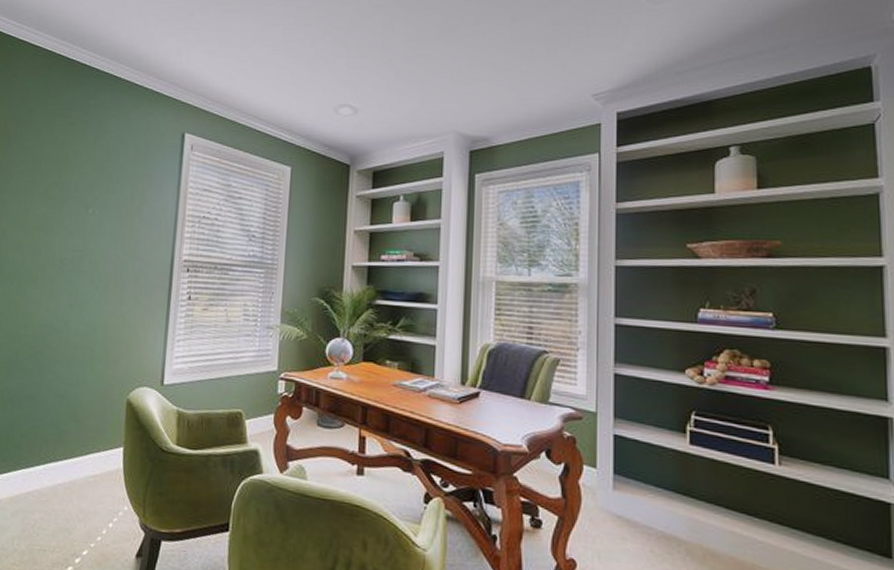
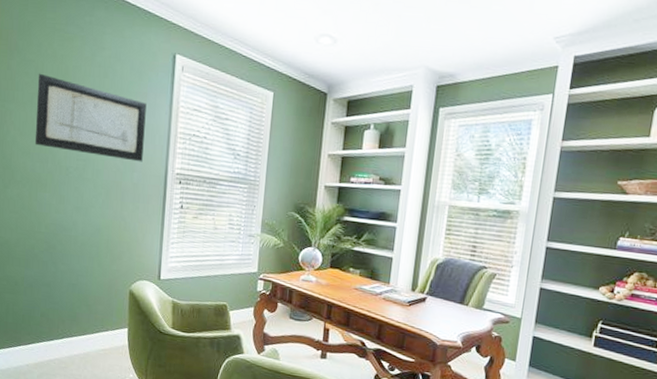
wall art: none [27,160,152,250] -> present [34,73,147,162]

